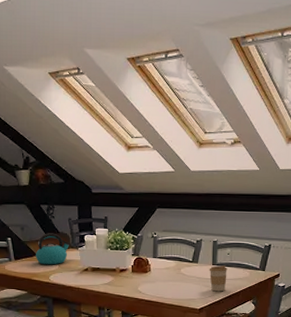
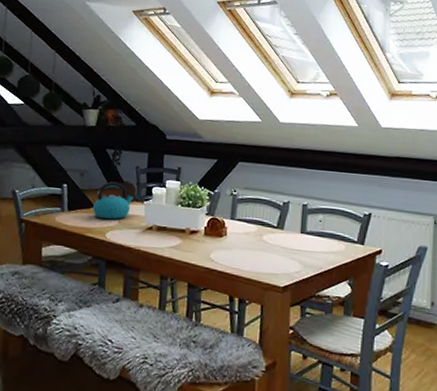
coffee cup: present [209,265,228,292] -> none [296,234,319,267]

